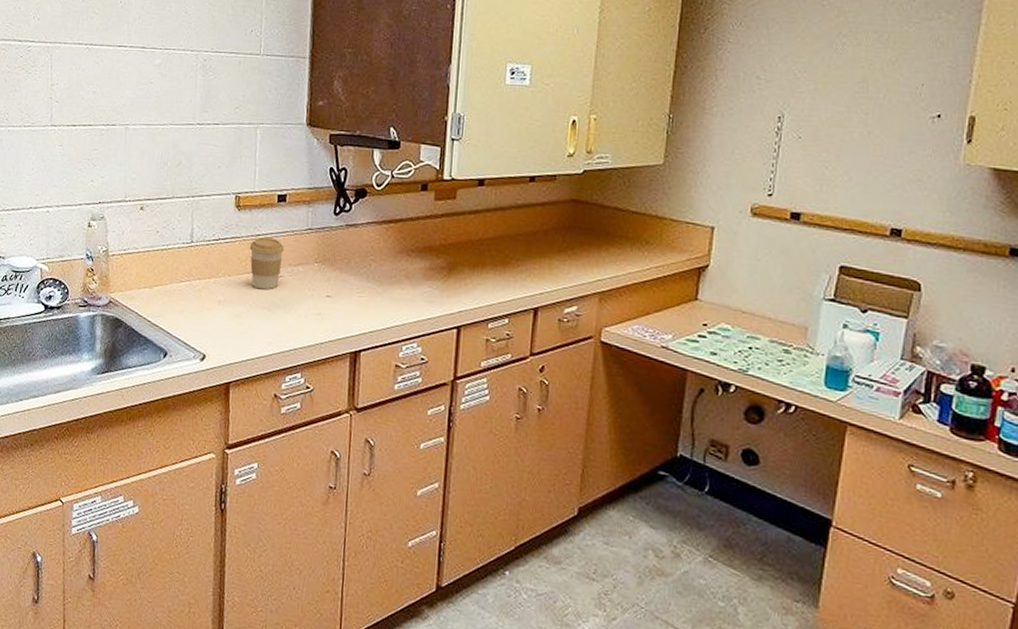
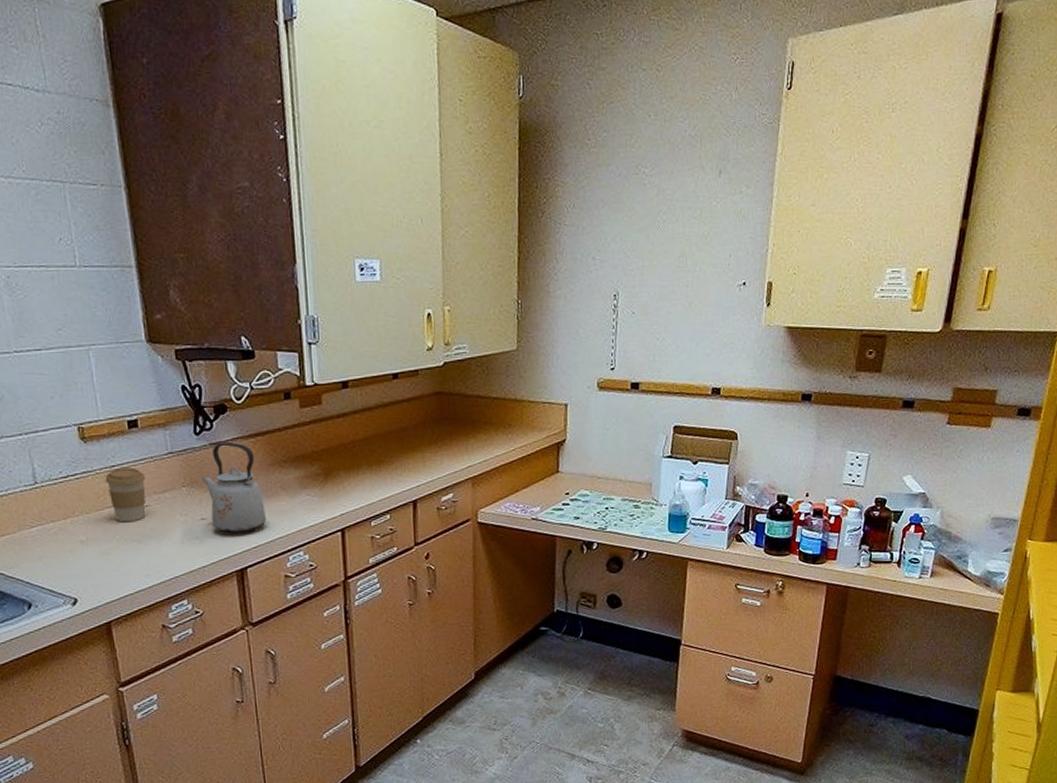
kettle: none [334,225,387,316] -> present [203,442,267,534]

